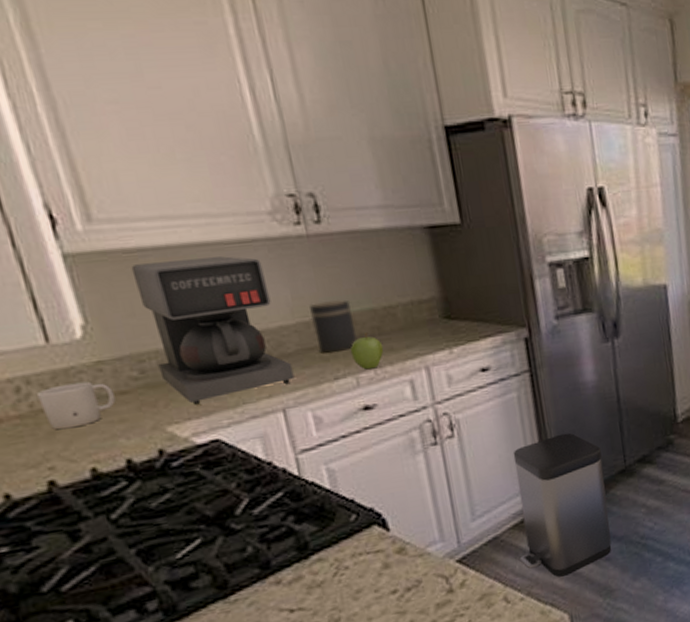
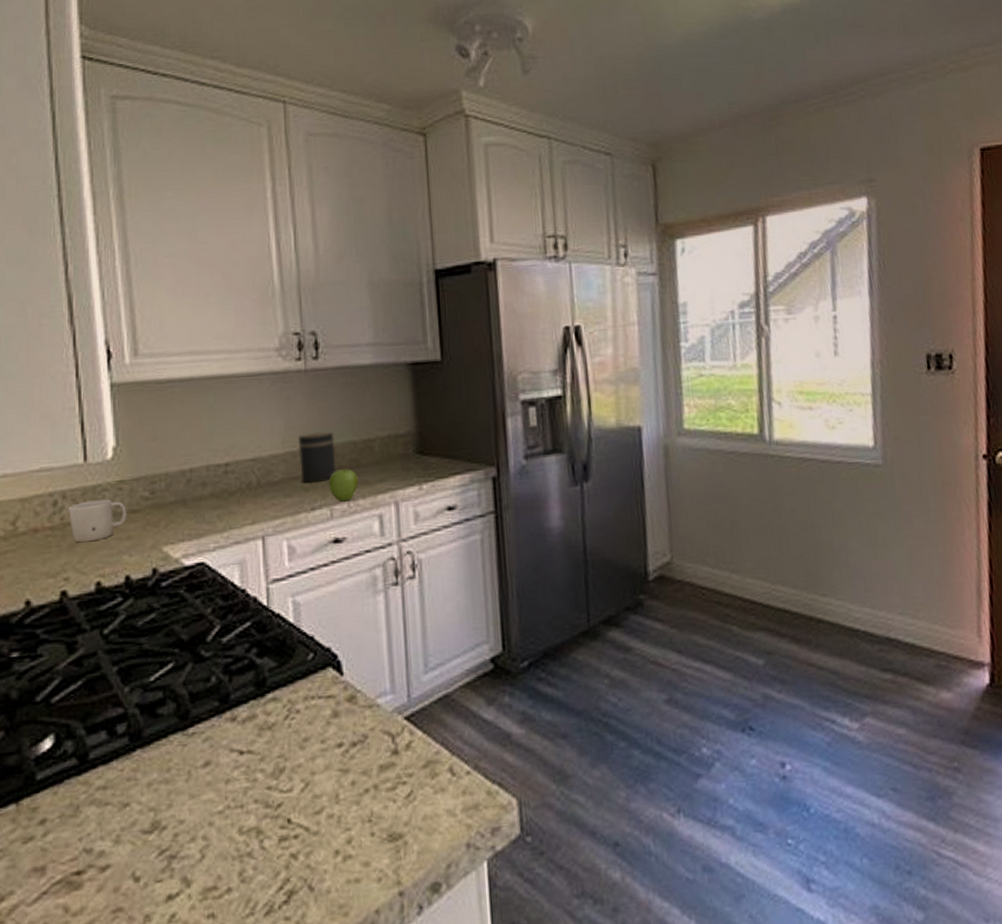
coffee maker: present [131,256,295,405] -> none [160,388,277,527]
pedal bin: present [513,433,612,577] -> none [469,583,570,751]

